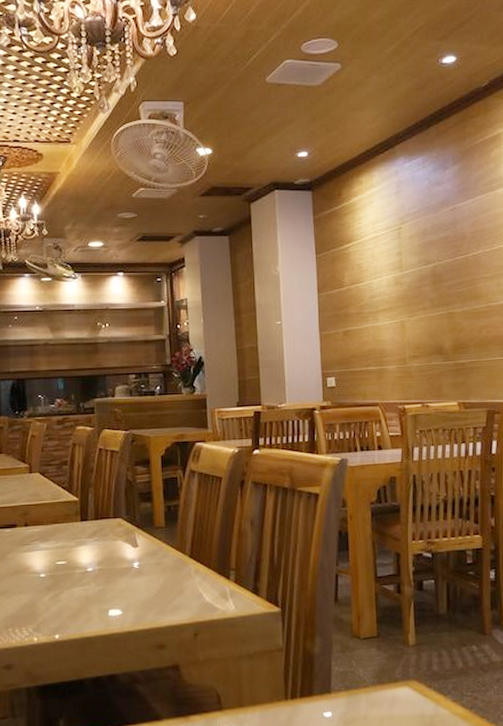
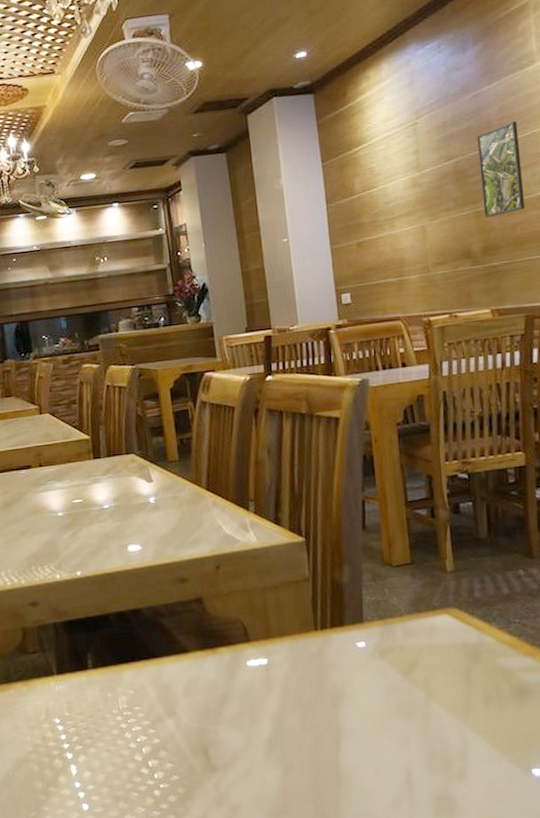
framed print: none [452,236,490,320] -> present [477,121,525,218]

